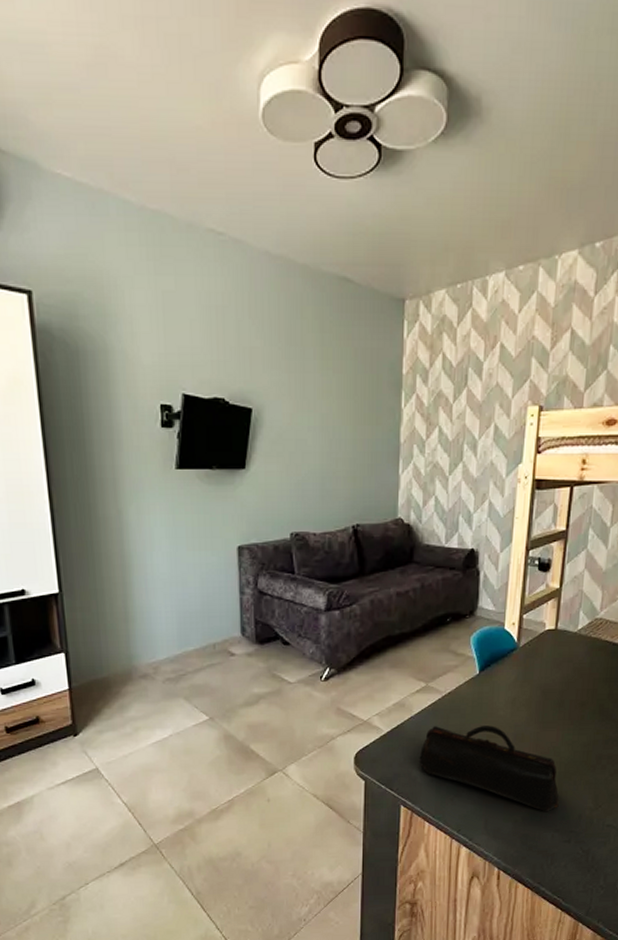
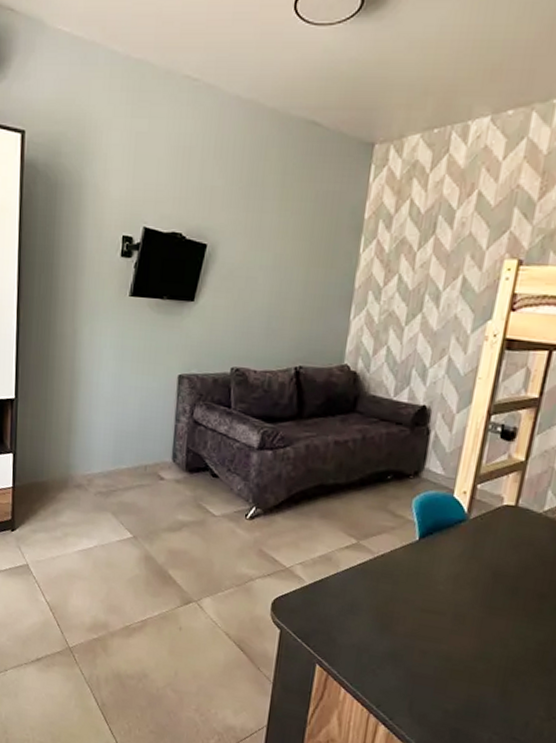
pencil case: present [419,725,559,812] -> none [340,587,503,710]

